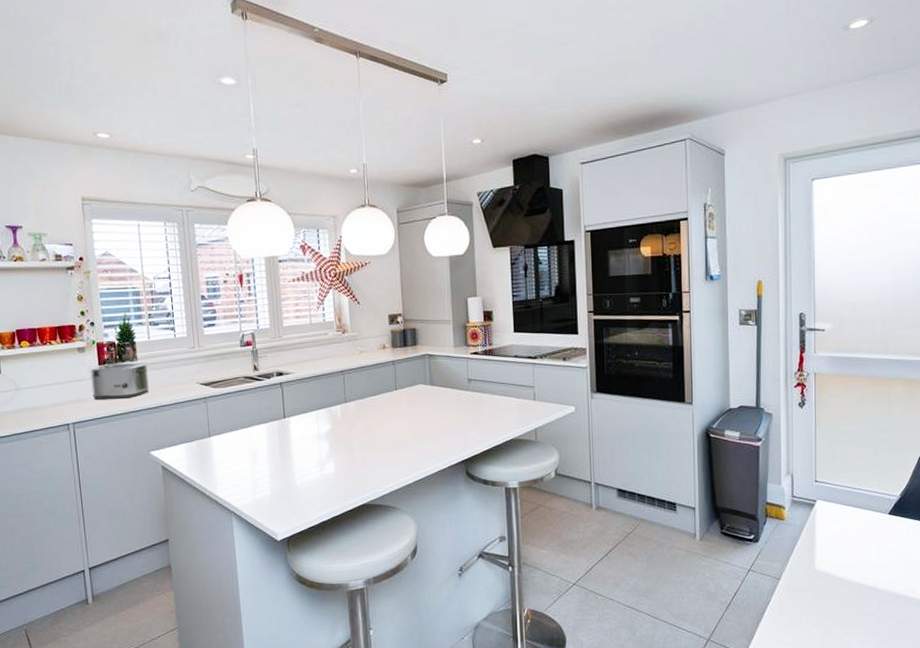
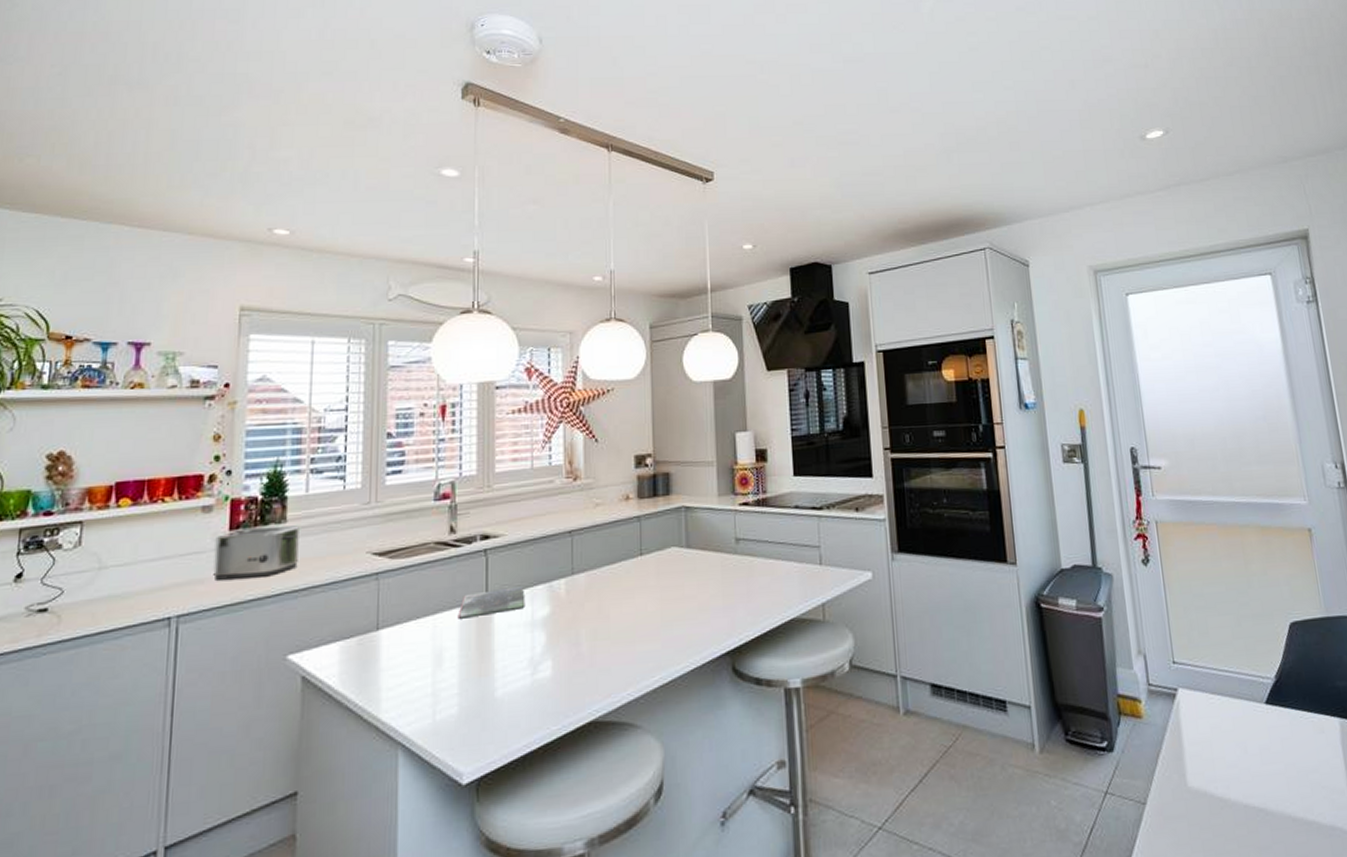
magazine: none [264,410,313,431] -> present [457,586,525,619]

